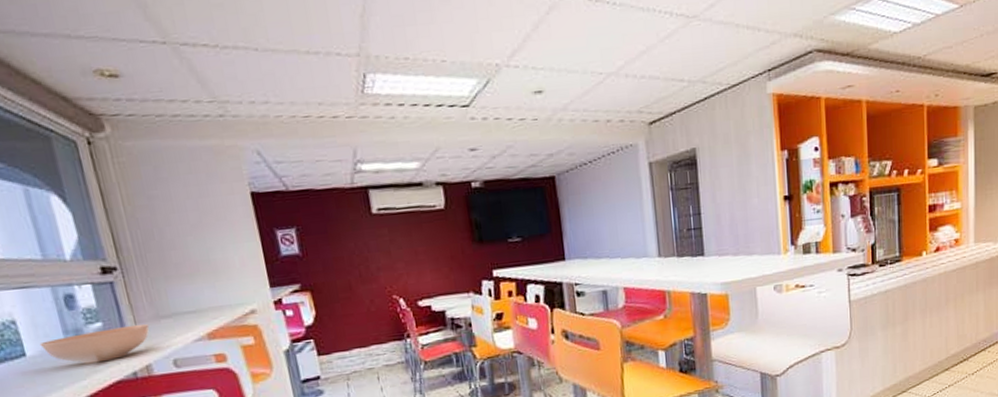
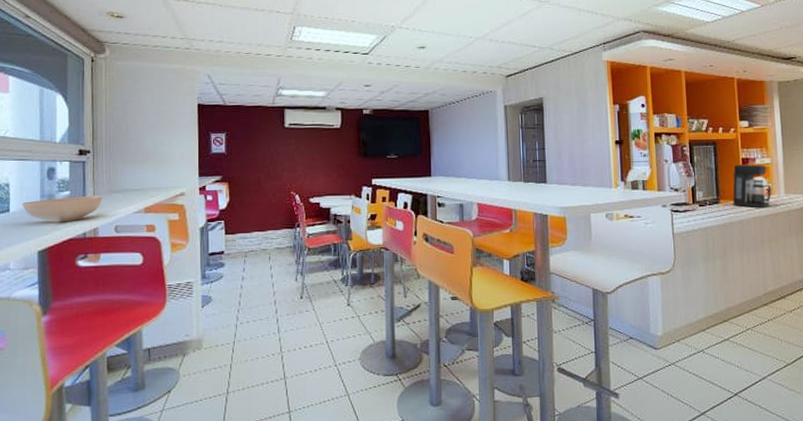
coffee maker: none [916,210,959,263] -> present [732,164,771,208]

